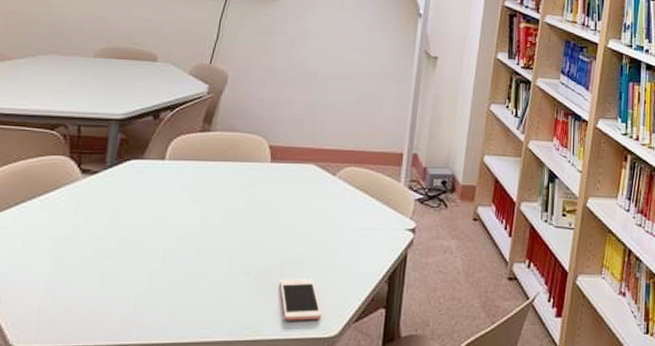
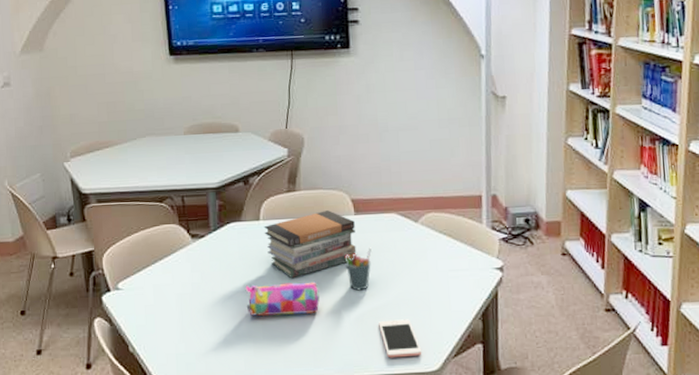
pencil case: none [133,231,220,269] -> present [245,281,320,316]
book stack: none [168,155,270,226] -> present [264,210,357,278]
pen holder: none [253,198,283,245] -> present [344,247,372,291]

